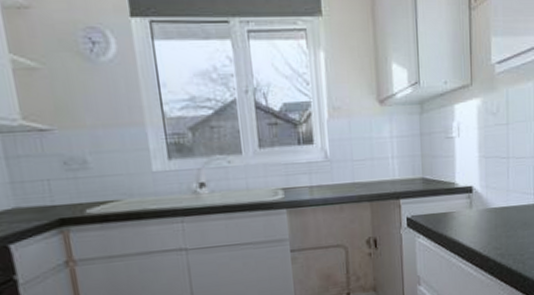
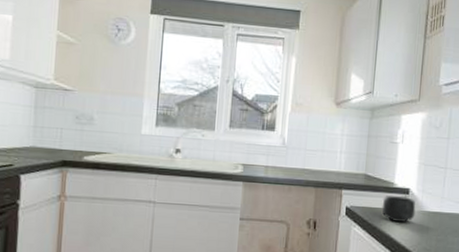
mug: none [445,195,482,225] -> present [381,195,416,223]

